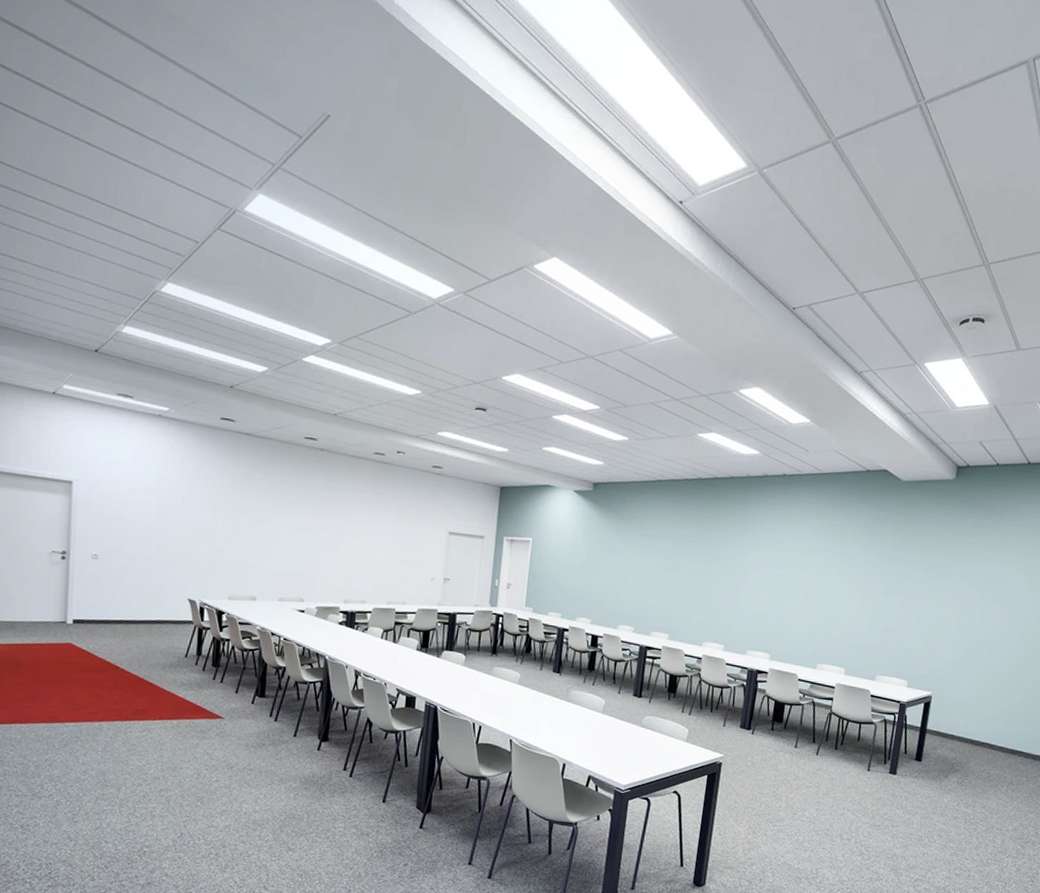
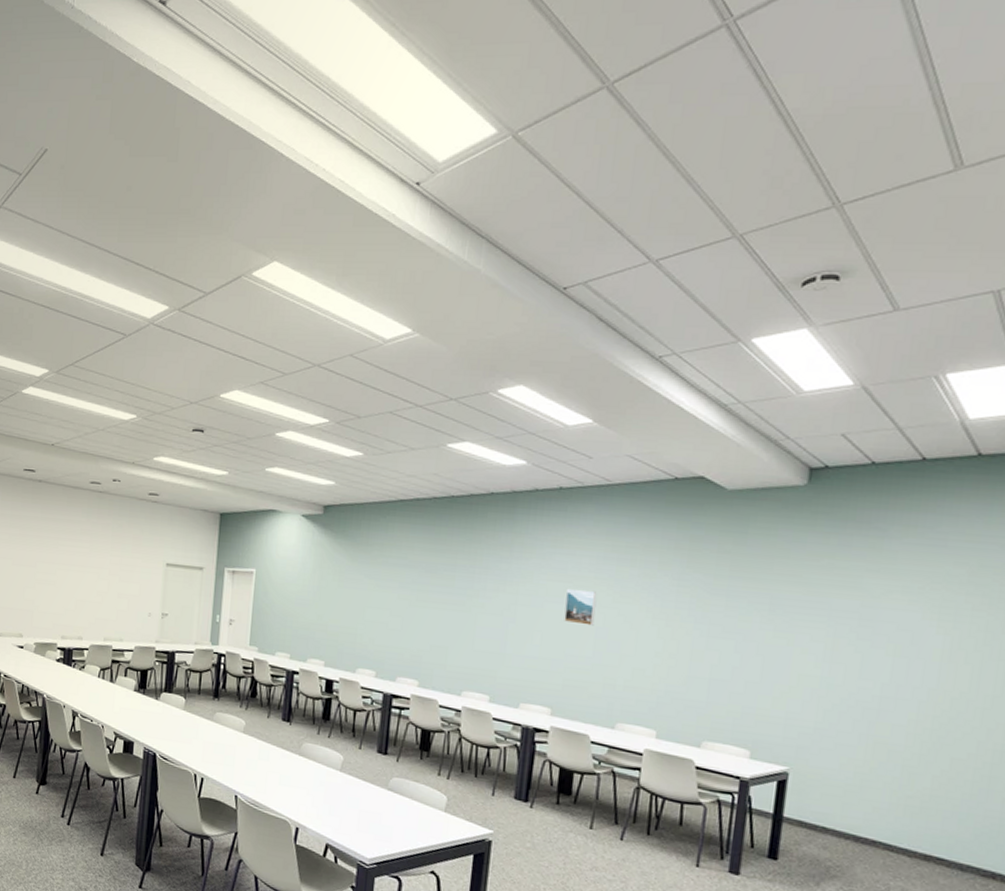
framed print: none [782,557,808,587] -> present [564,588,597,626]

